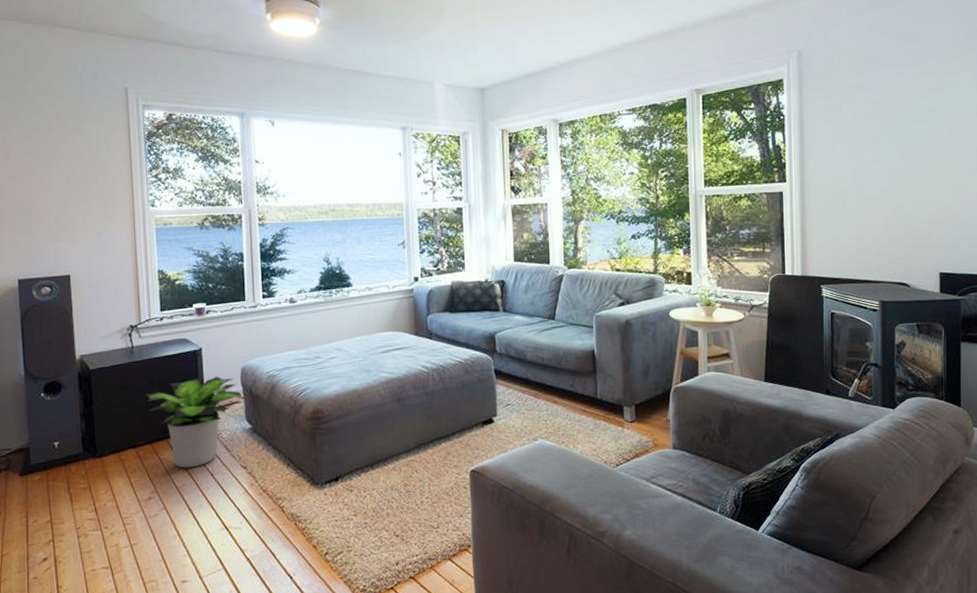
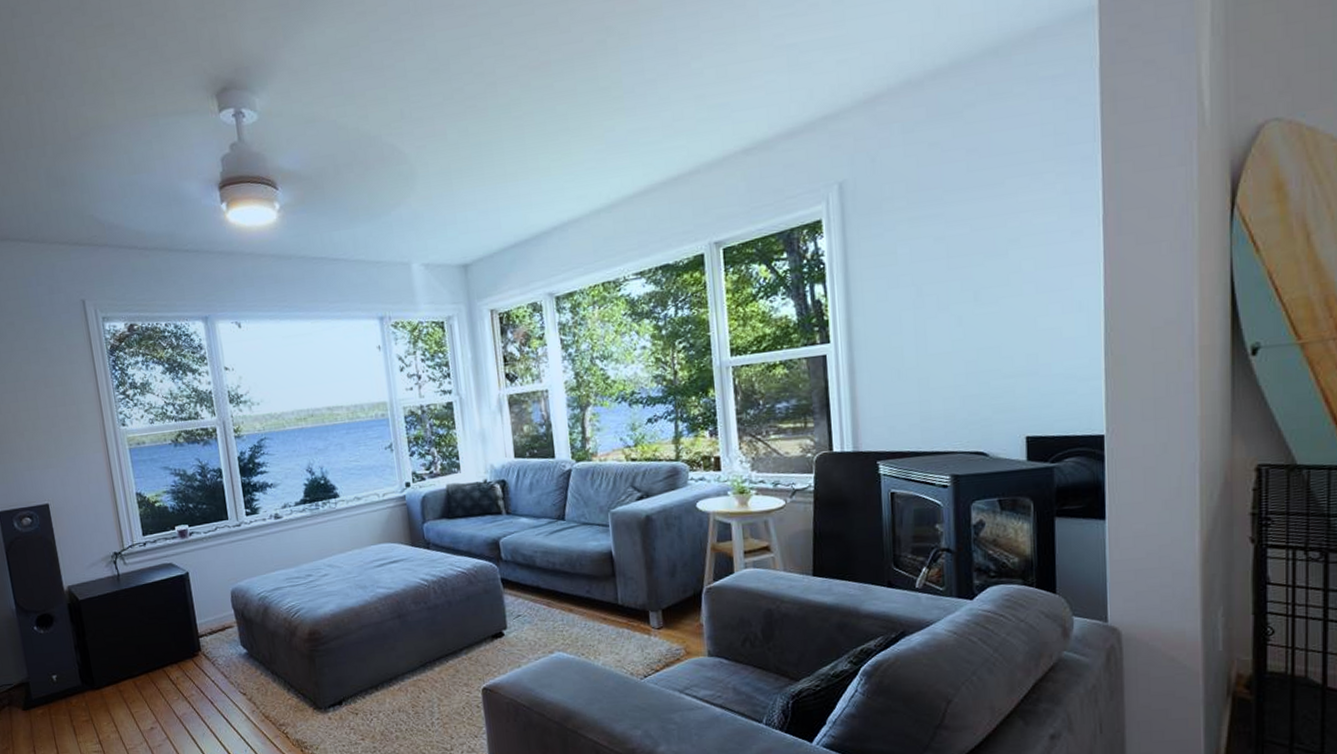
potted plant: present [145,377,250,468] -> none [136,601,243,697]

